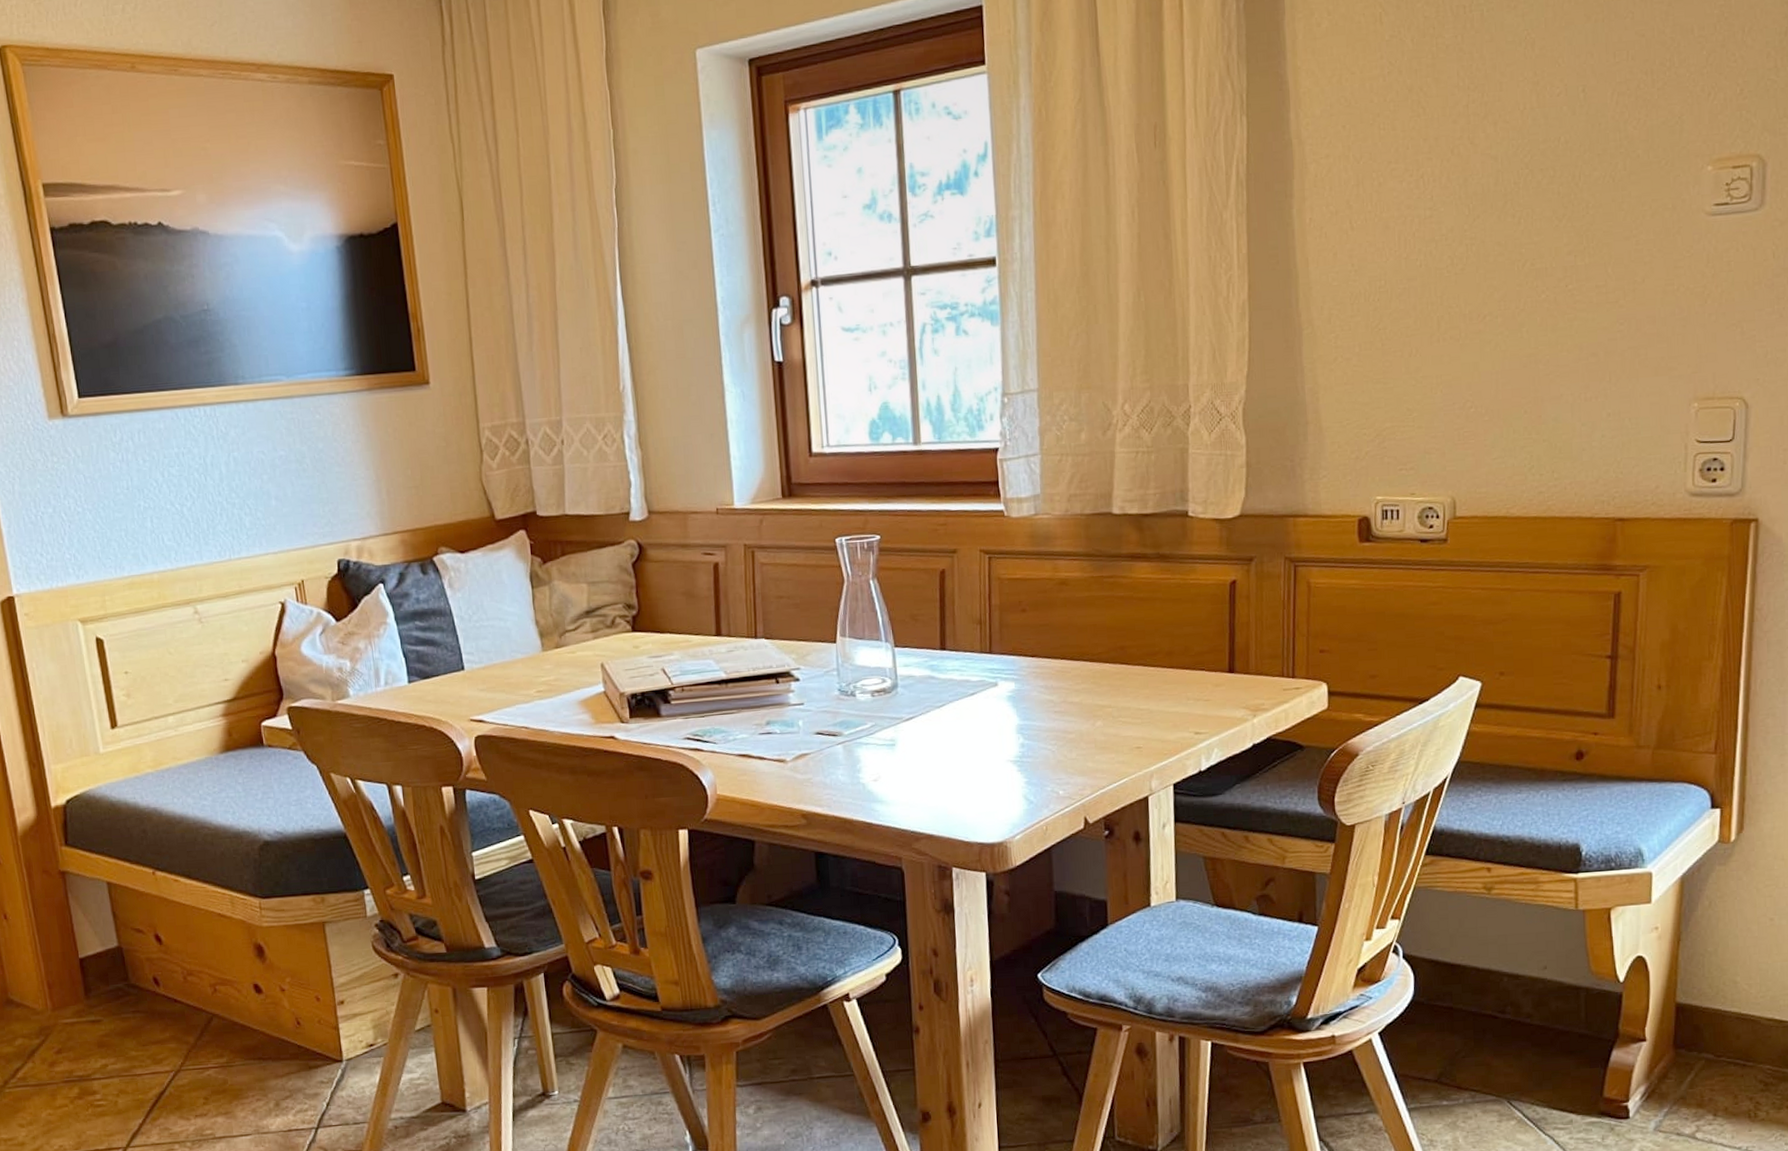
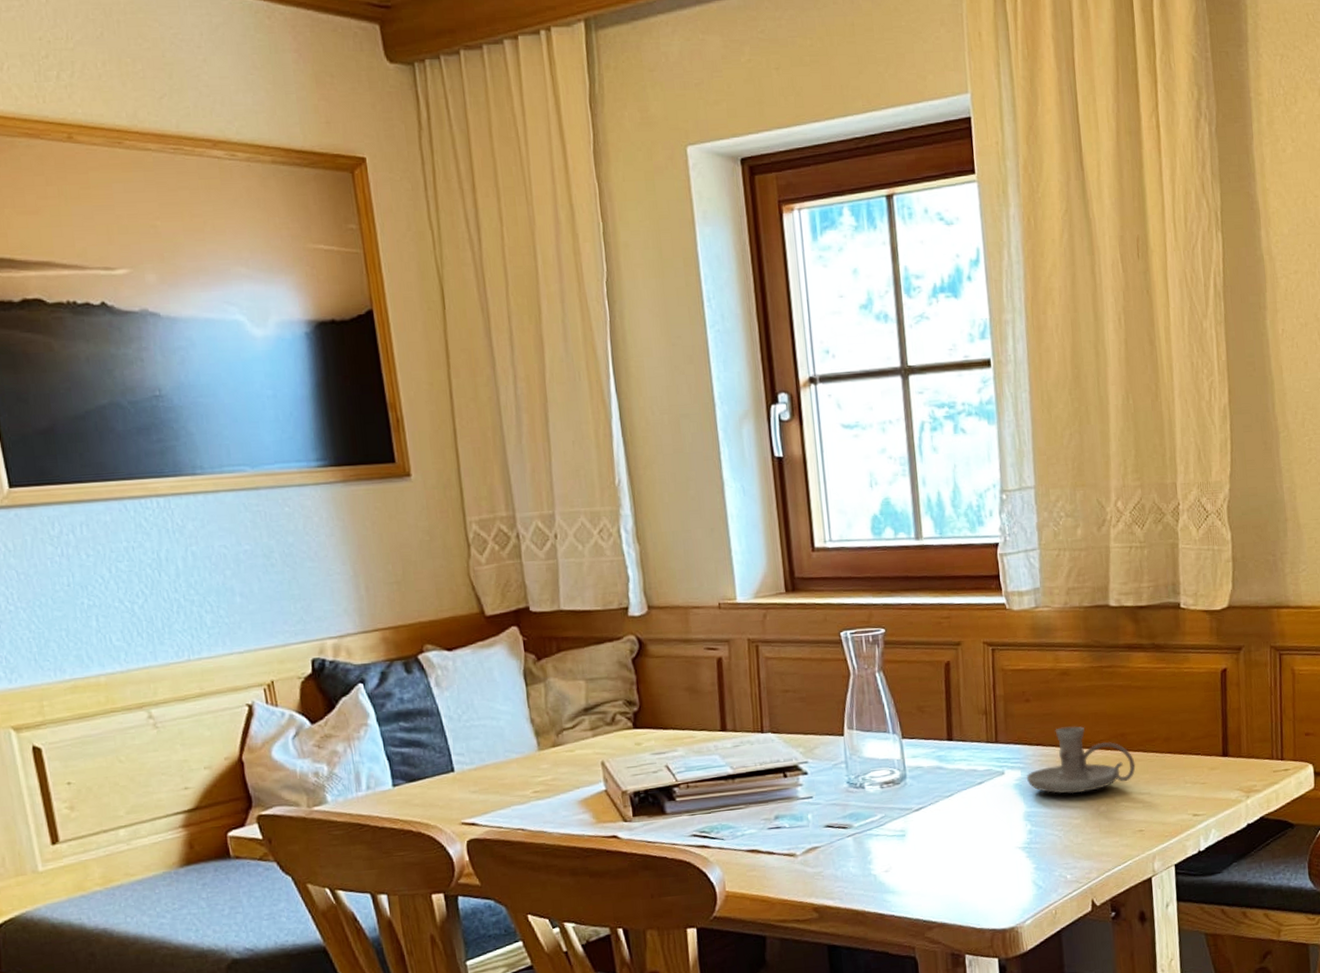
candle holder: none [1020,637,1135,708] -> present [1026,726,1136,794]

